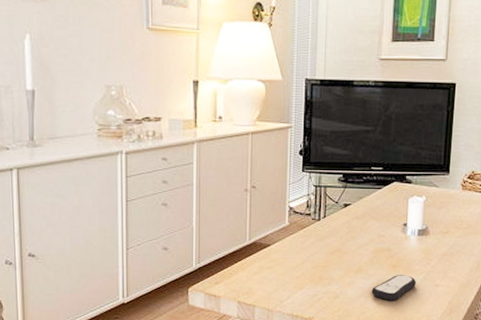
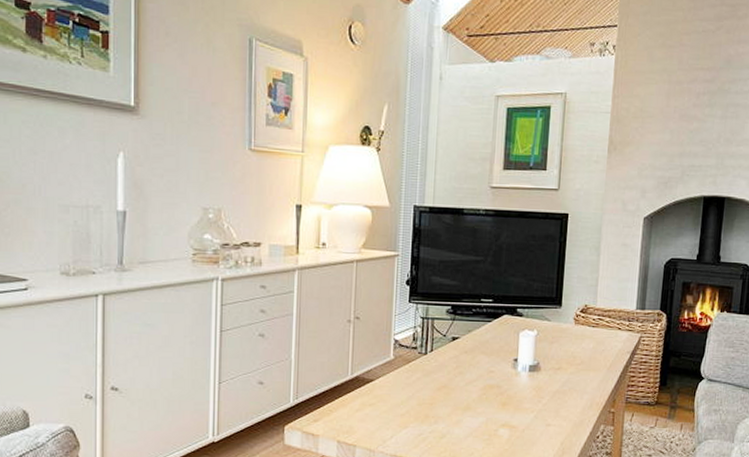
remote control: present [371,275,416,301] -> none [479,413,527,441]

